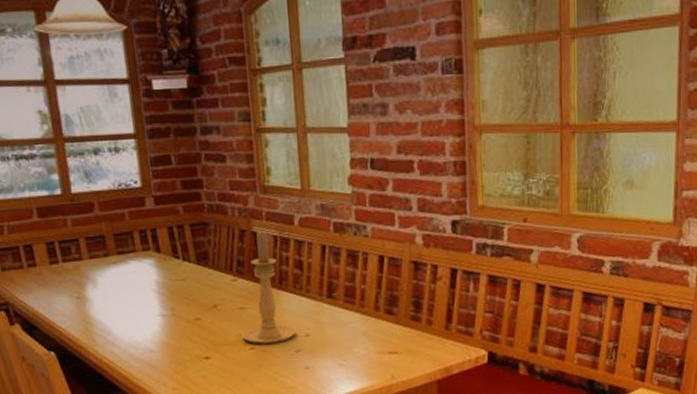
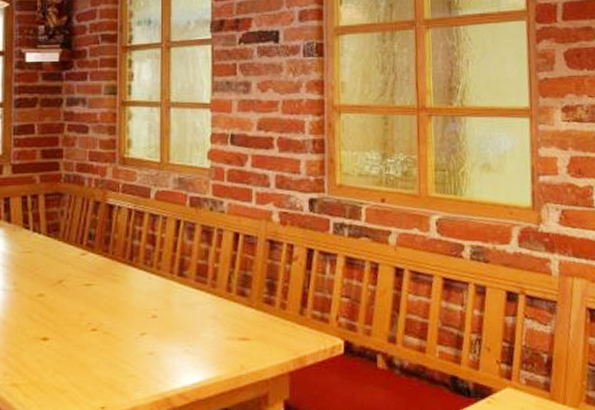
candle holder: present [242,230,296,344] -> none [85,202,142,325]

